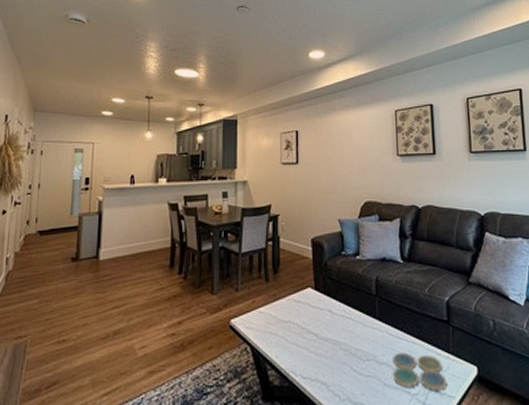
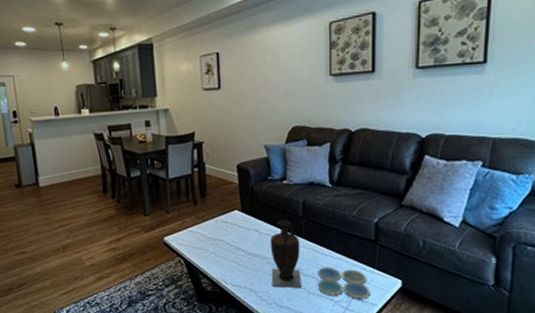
vase: none [343,299,377,379] -> present [270,220,303,288]

